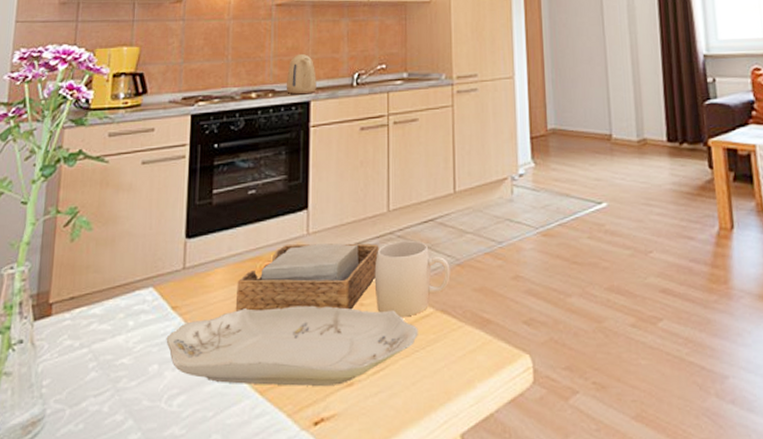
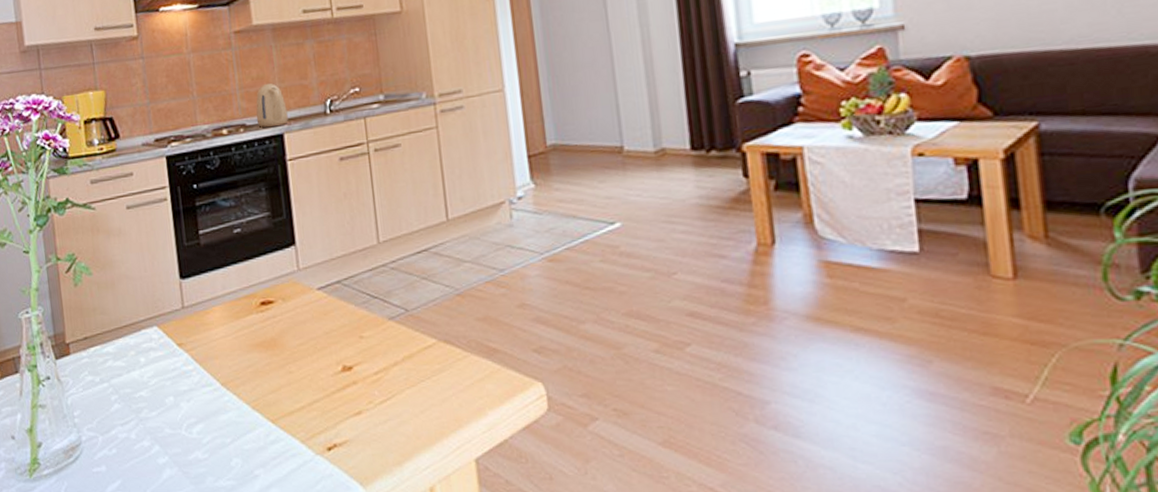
food tray: present [166,305,418,386] -> none [177,339,423,415]
napkin holder: present [235,243,379,311] -> none [235,277,373,347]
mug: present [374,240,451,317] -> none [370,271,451,348]

